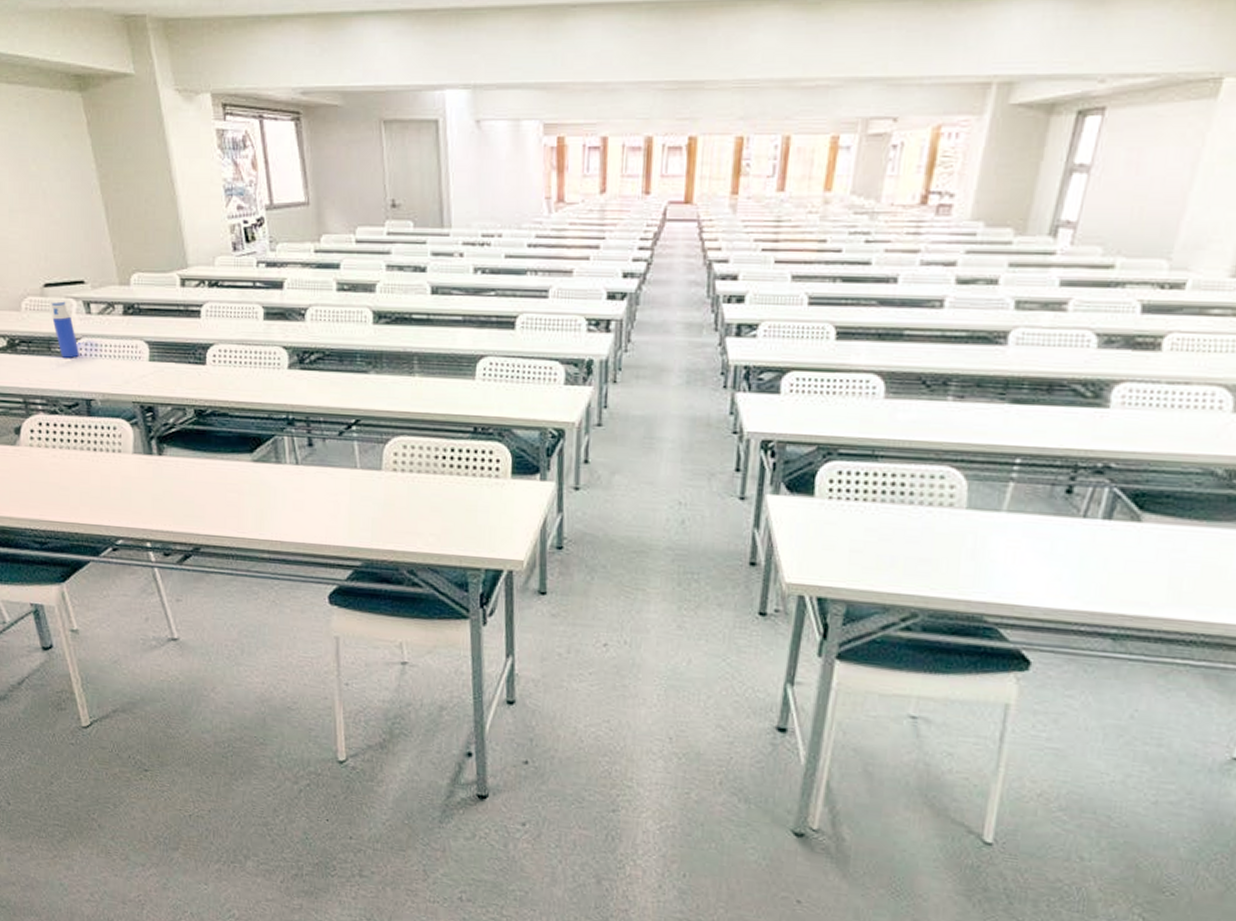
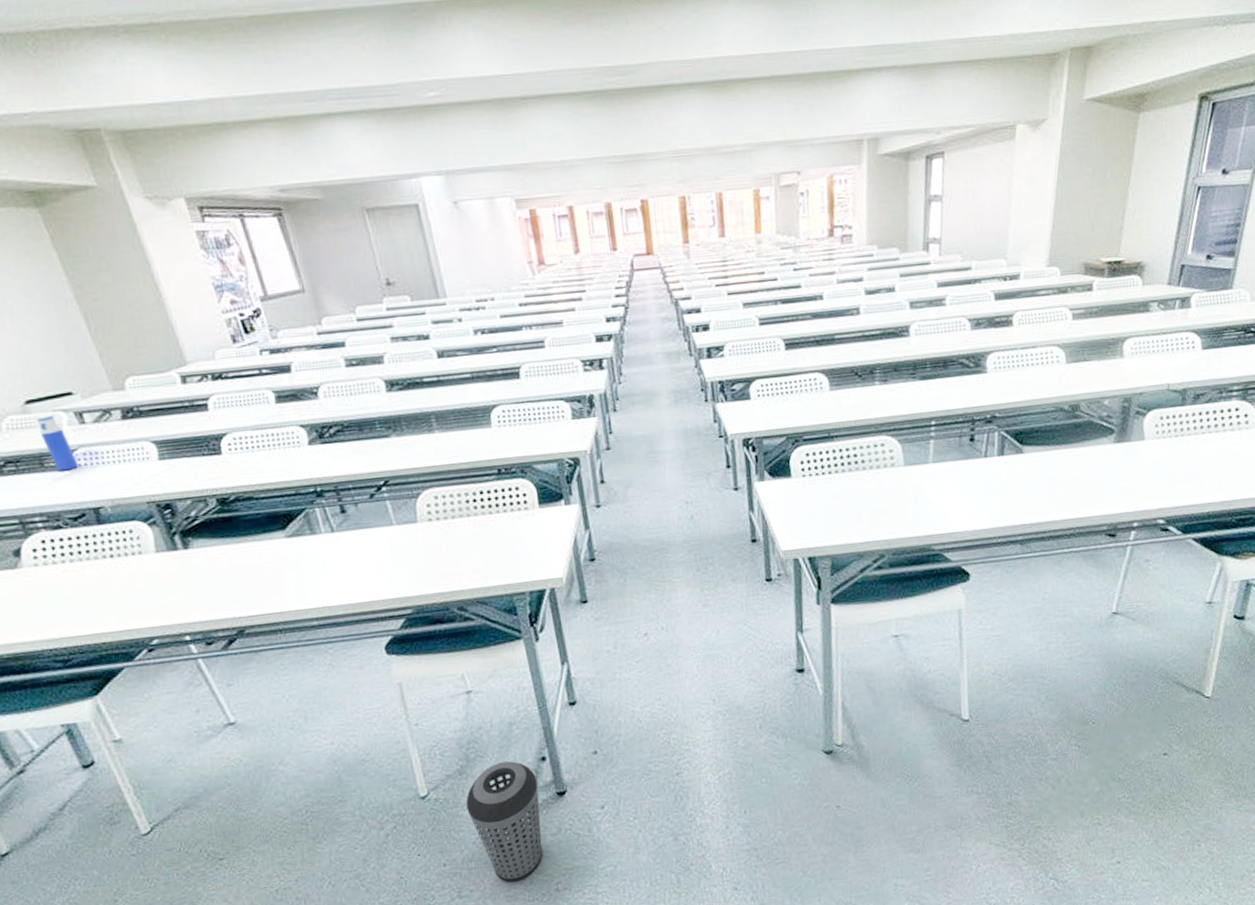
trash bin: none [382,746,459,878] -> present [466,761,543,883]

